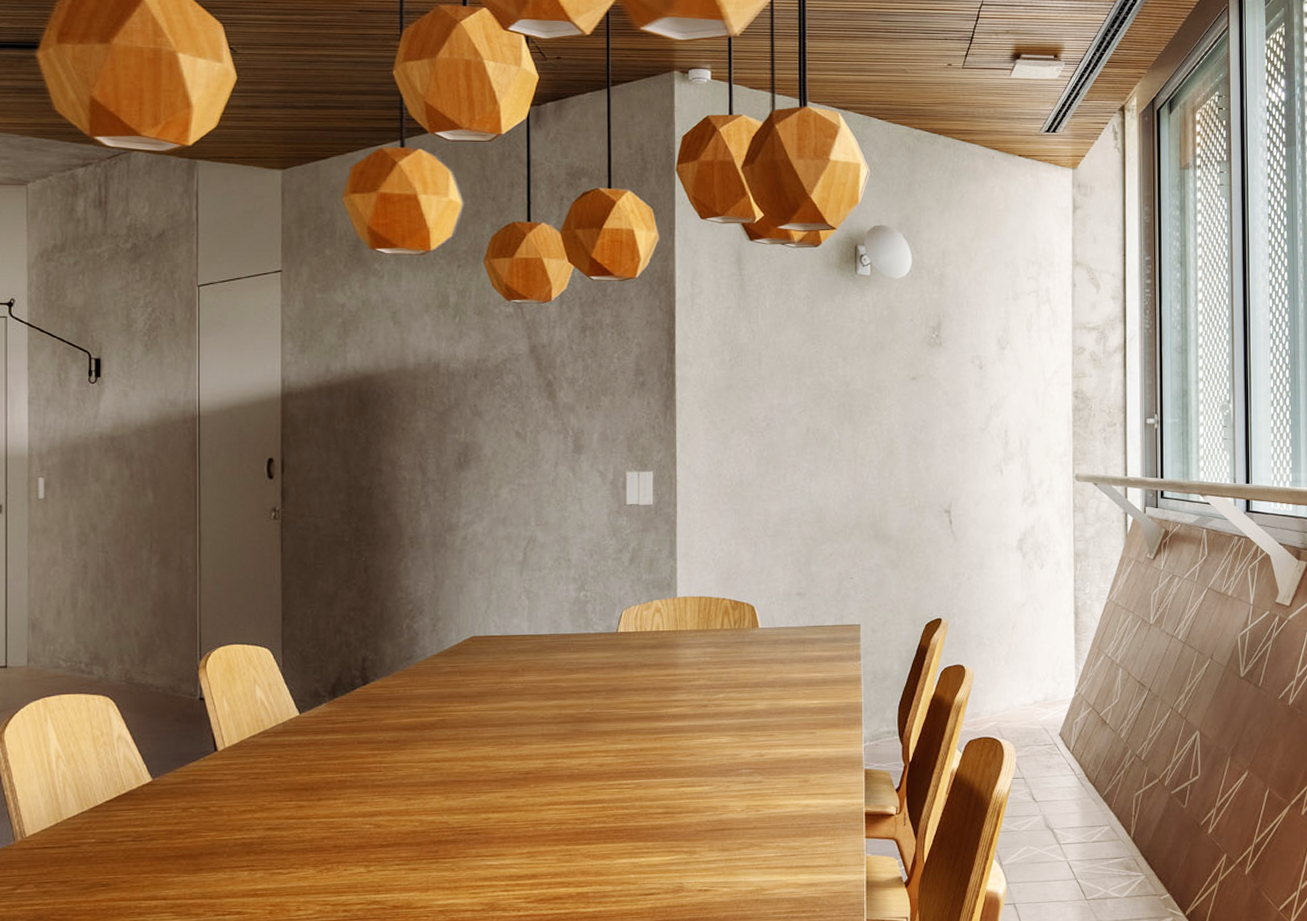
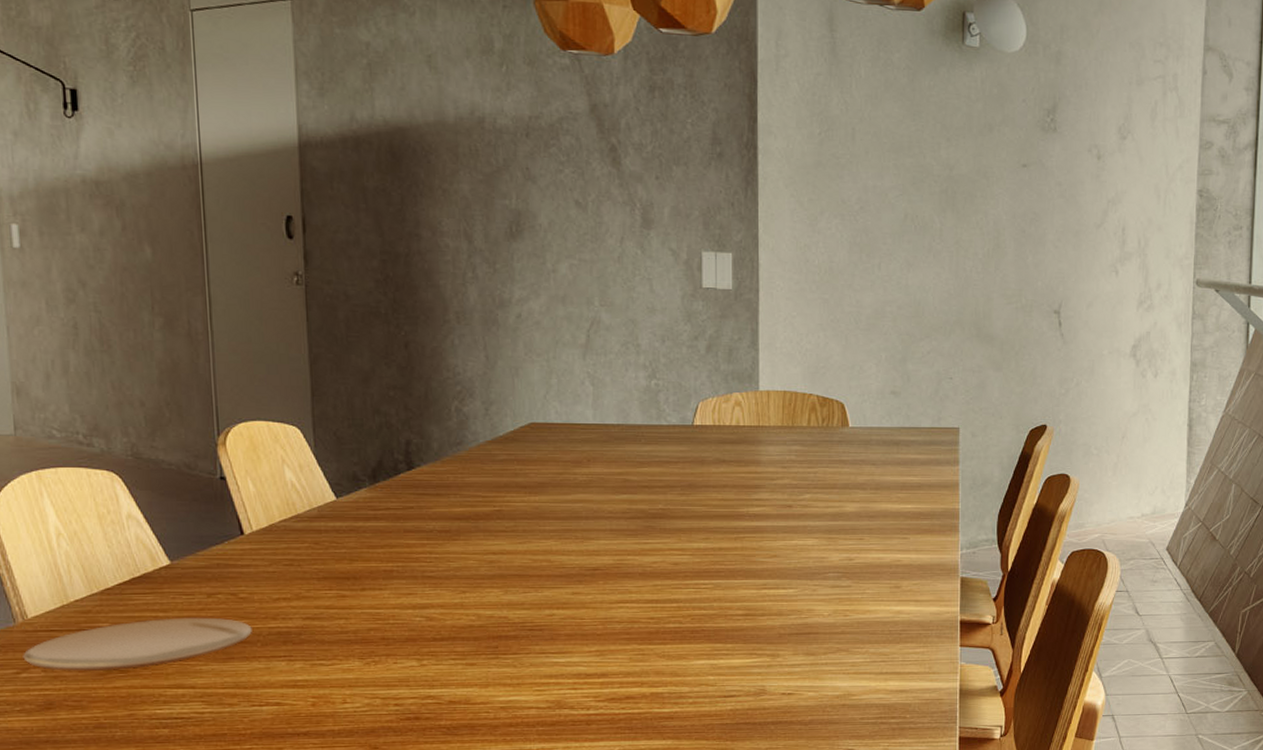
plate: none [19,831,220,887] -> present [23,617,252,672]

